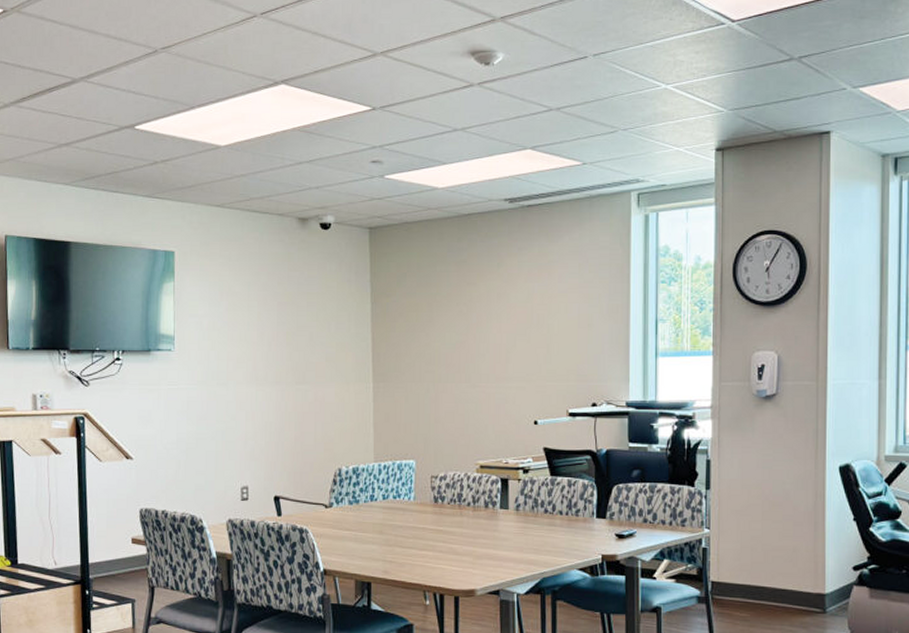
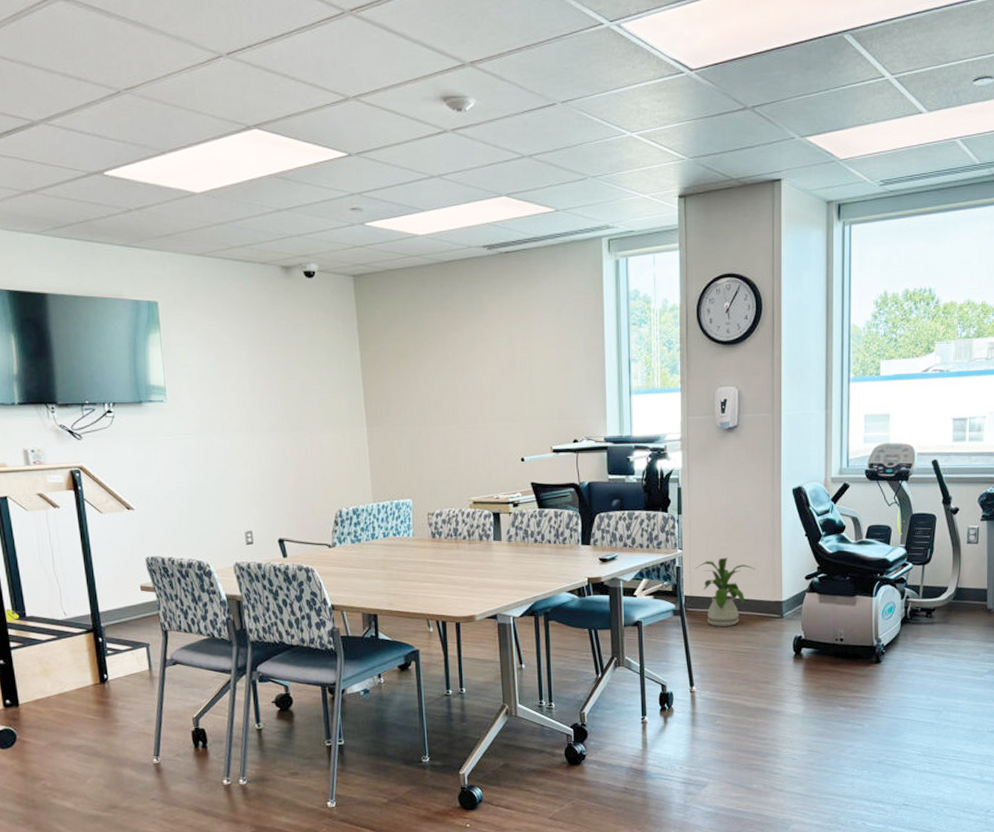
house plant: none [723,540,794,619] -> present [694,557,755,627]

